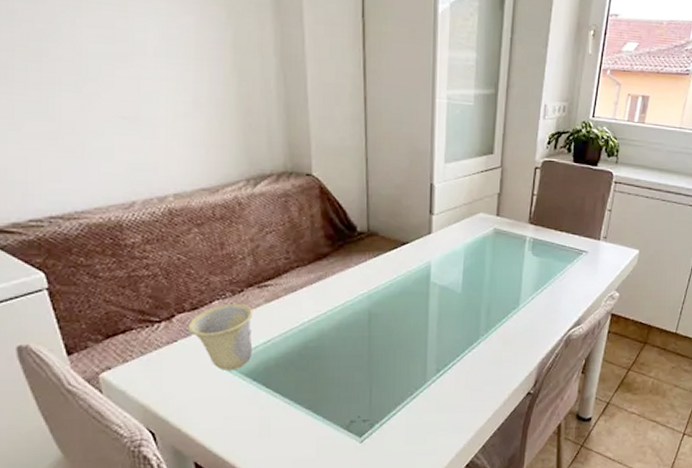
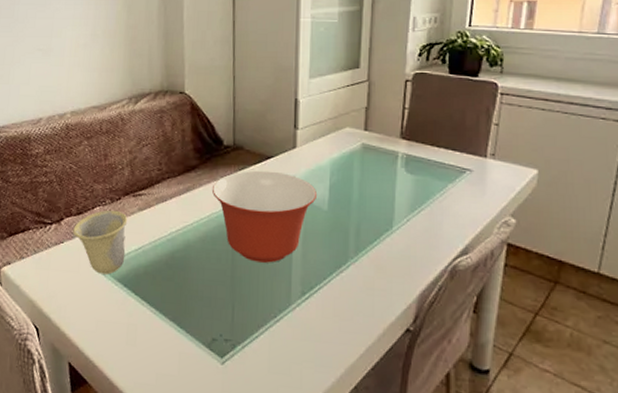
mixing bowl: none [345,256,452,346] -> present [211,170,318,263]

